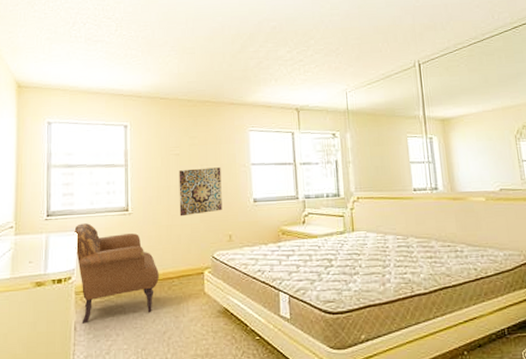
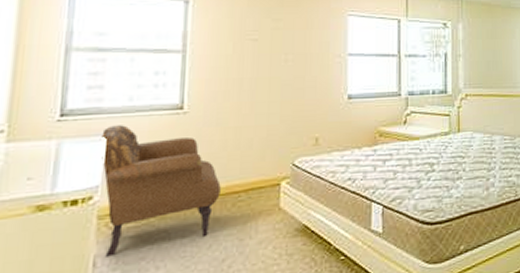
wall art: present [179,167,222,217] -> none [253,57,310,116]

